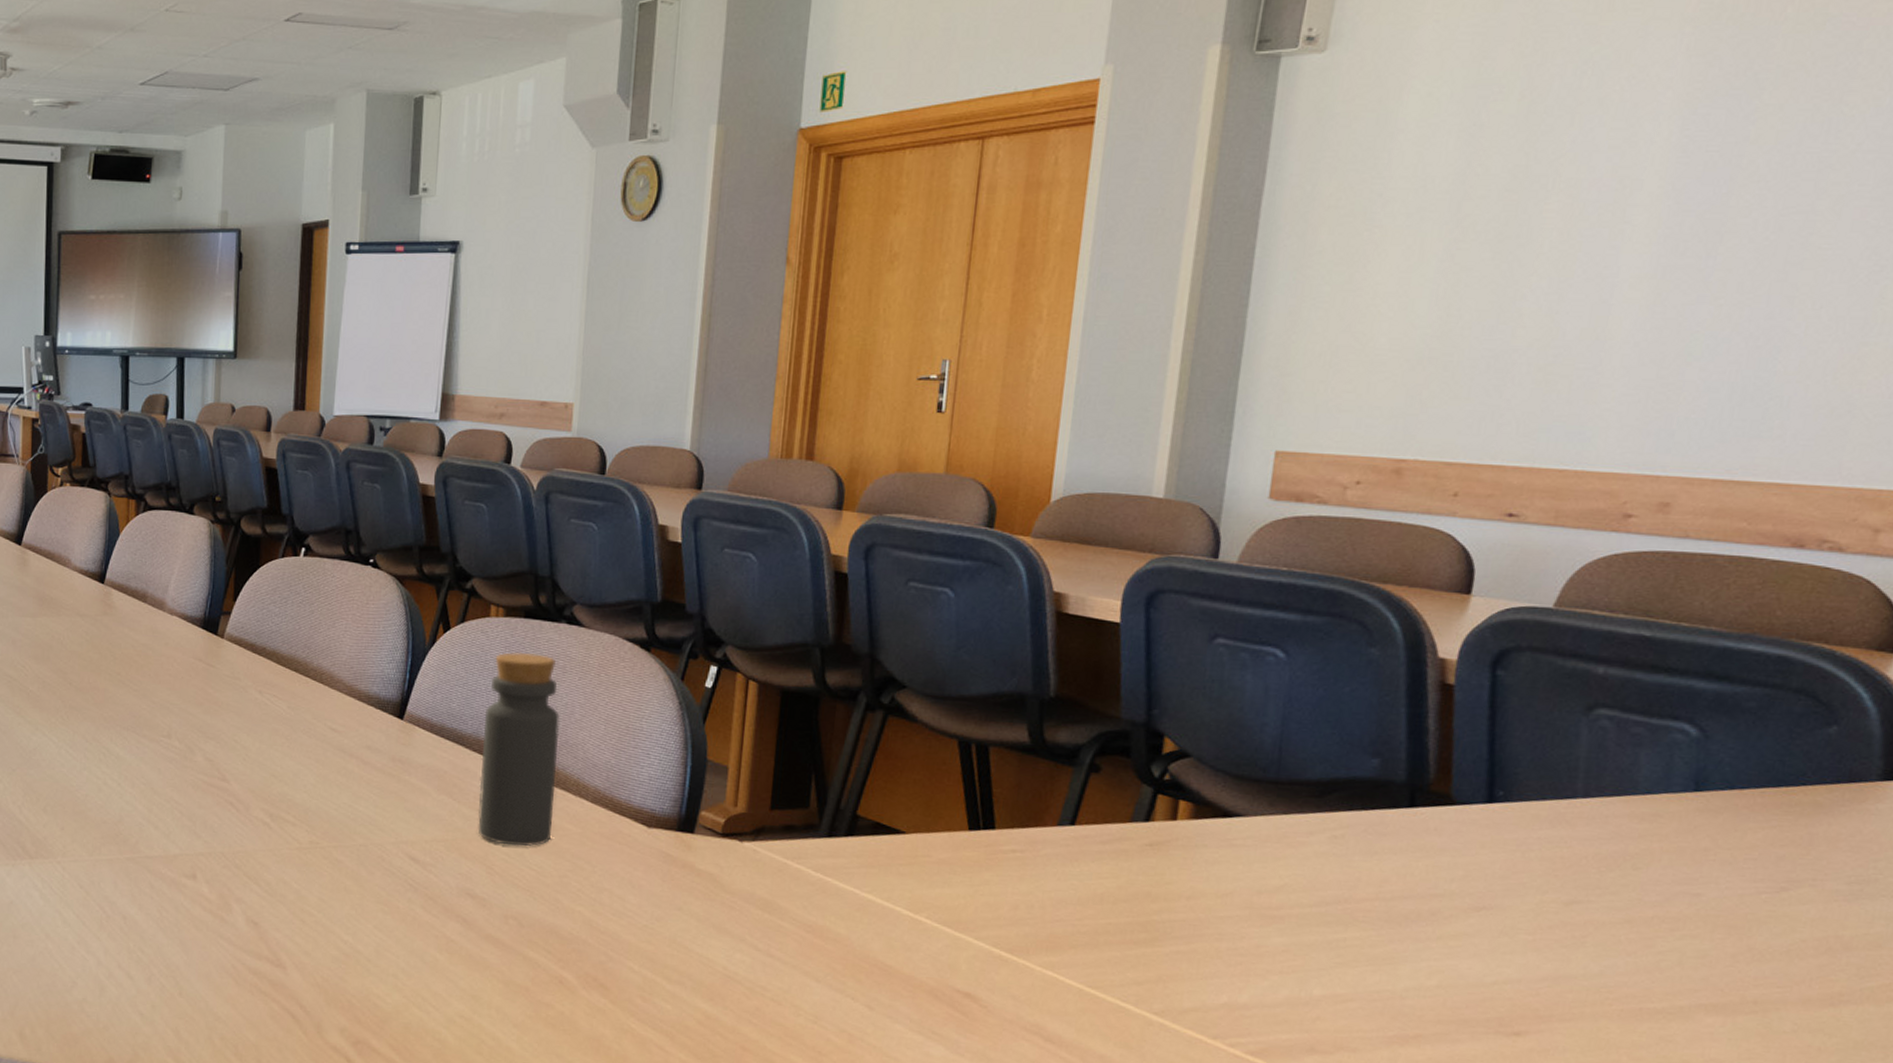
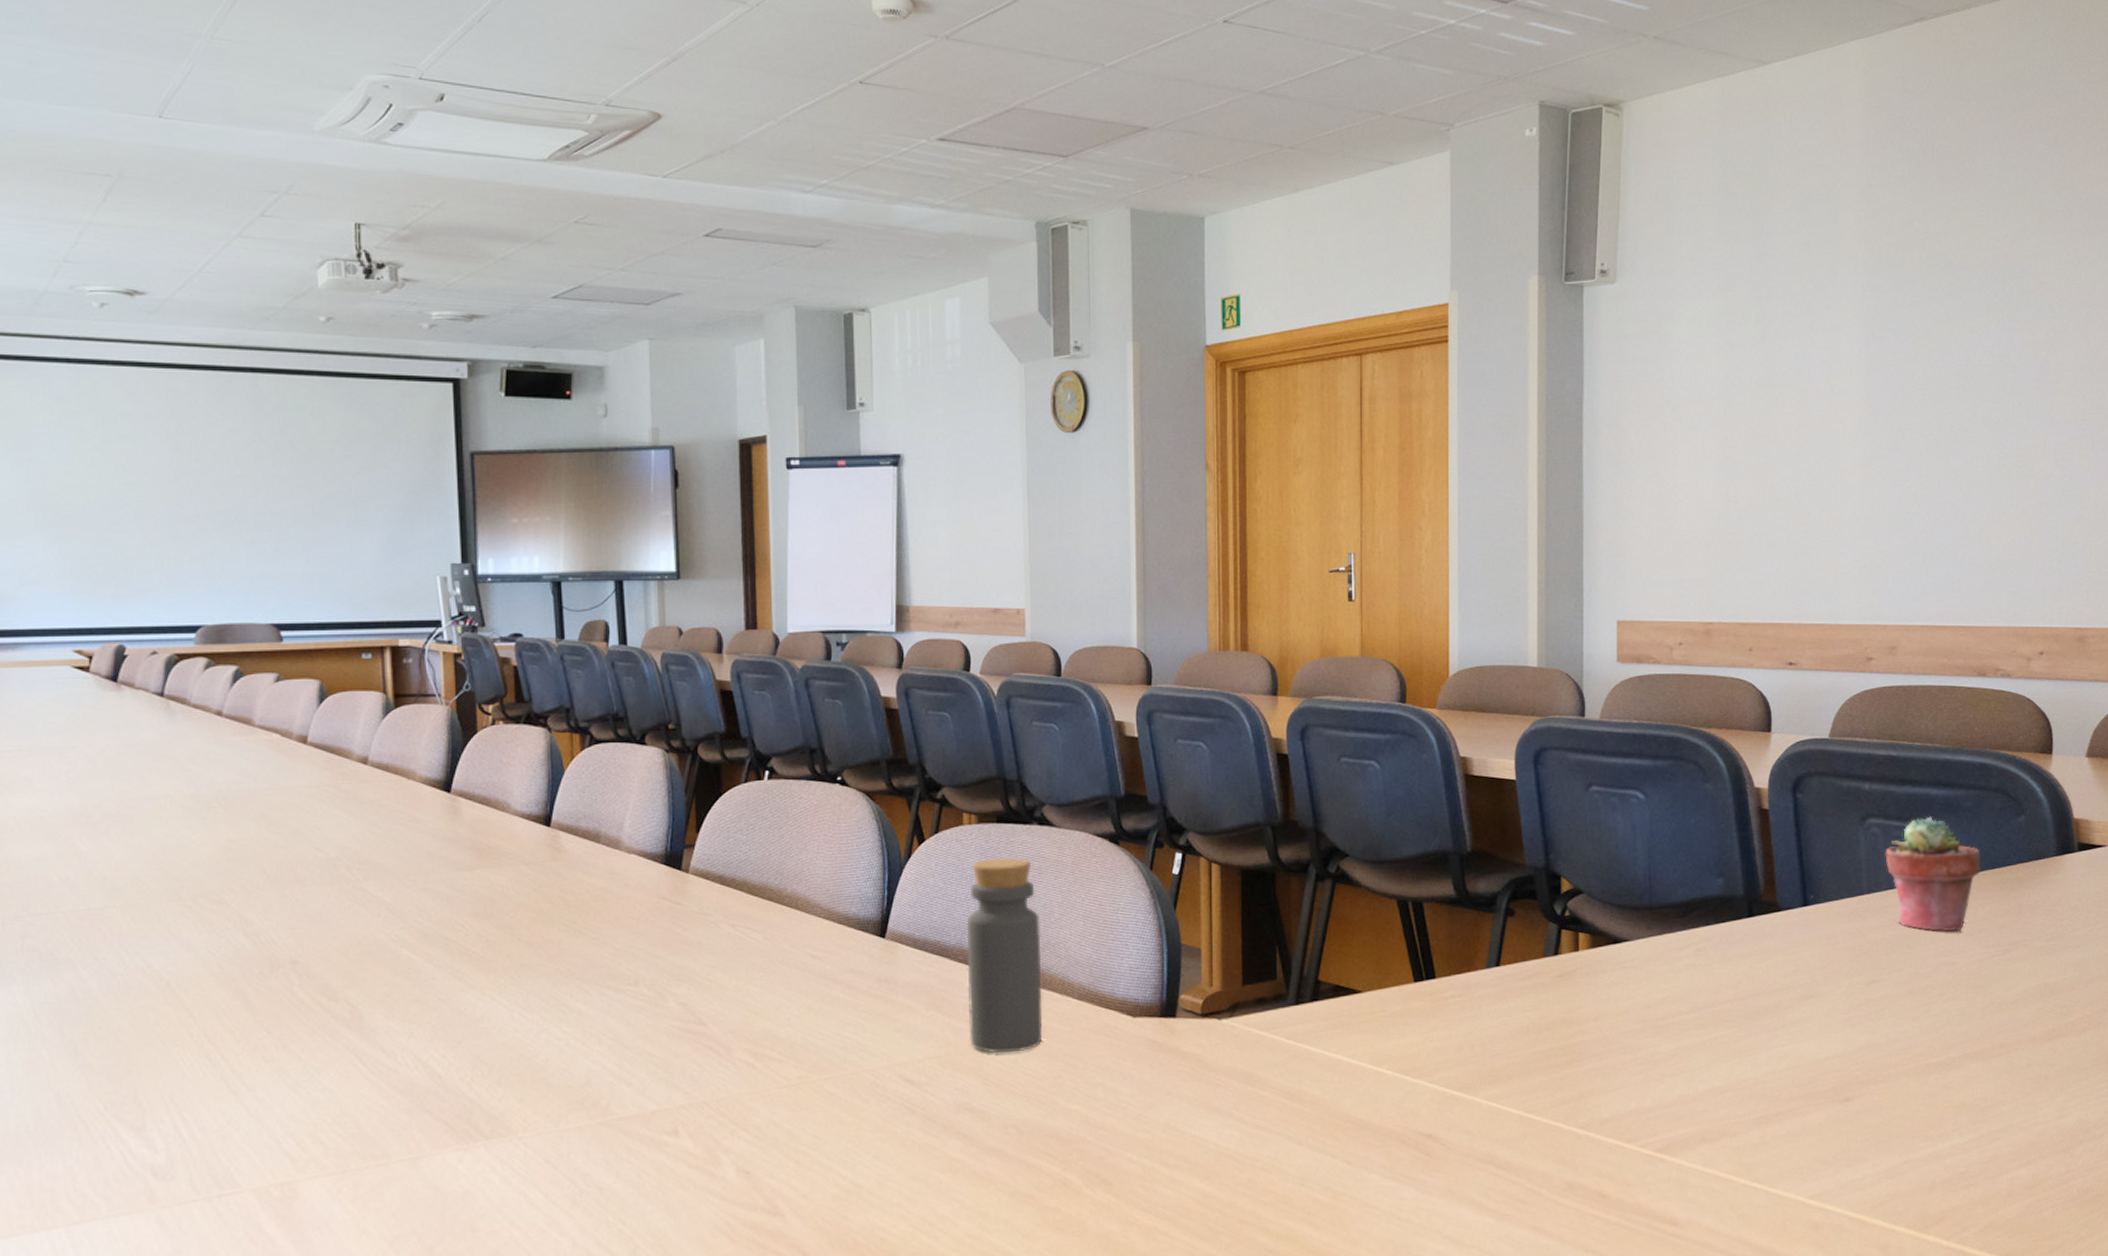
potted succulent: none [1615,714,1761,859] -> present [1885,816,1981,933]

